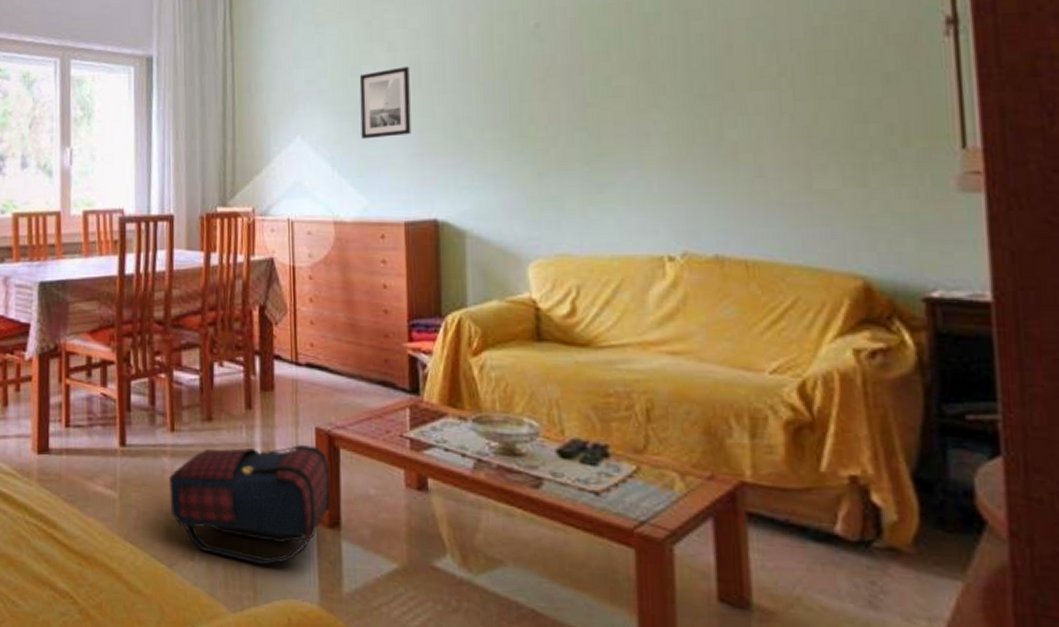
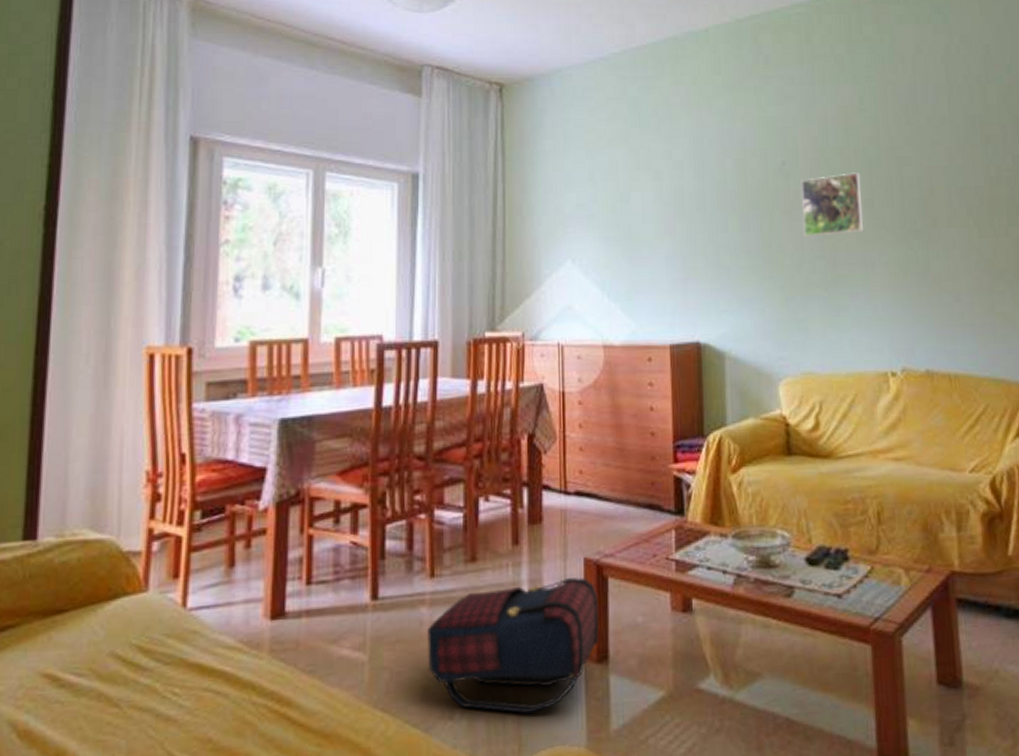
wall art: present [359,67,412,140] -> none [628,195,676,264]
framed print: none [559,31,637,106] -> present [801,172,864,237]

